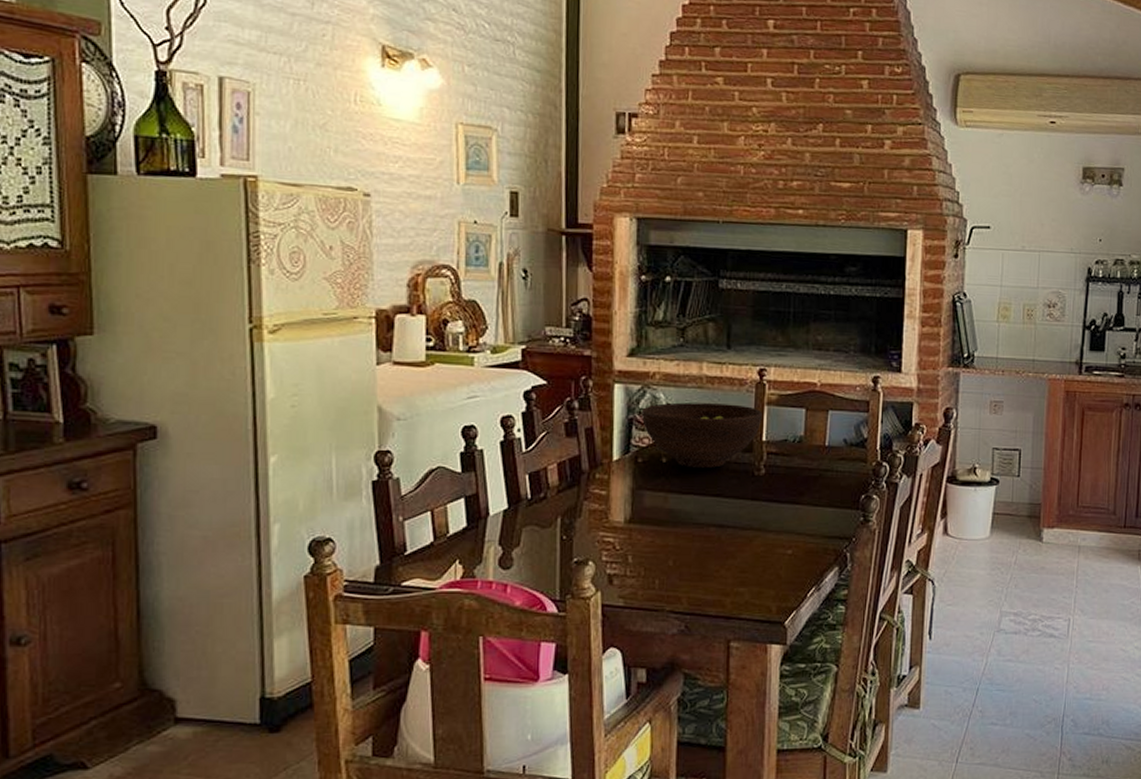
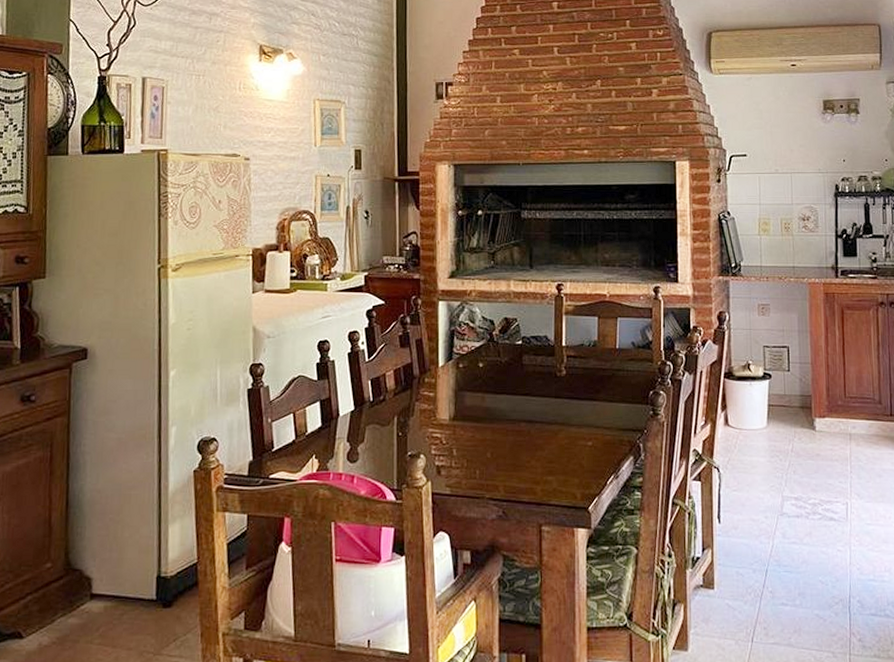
fruit bowl: present [641,402,763,469] -> none [461,315,562,372]

